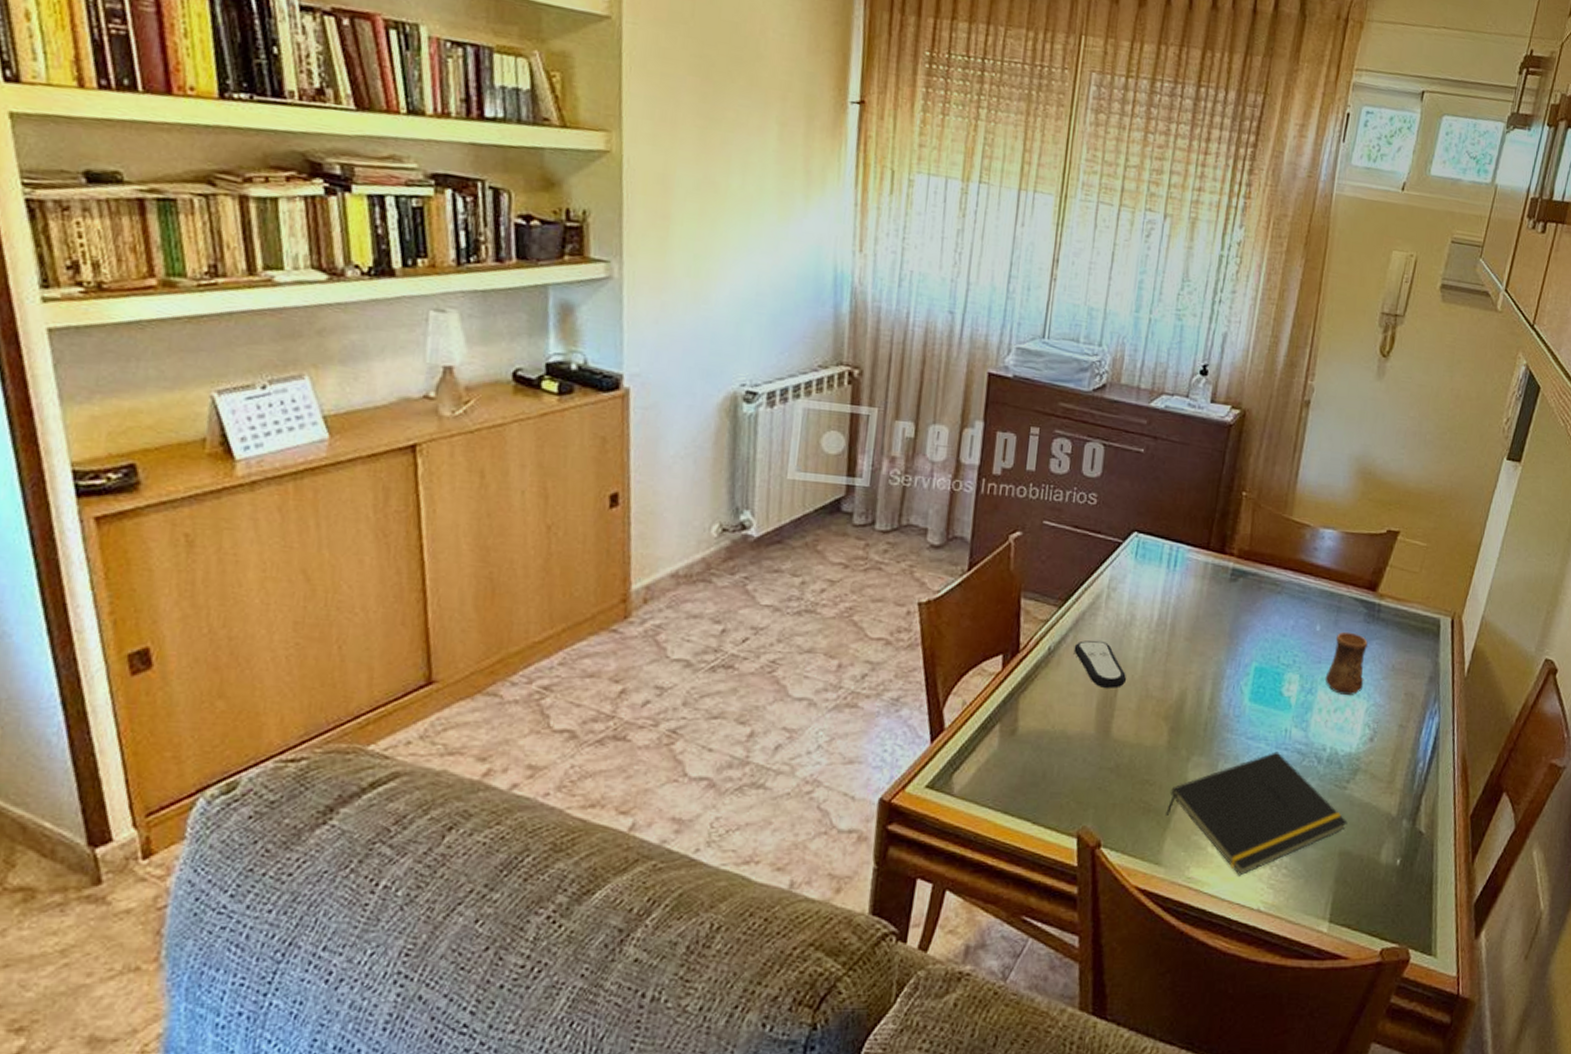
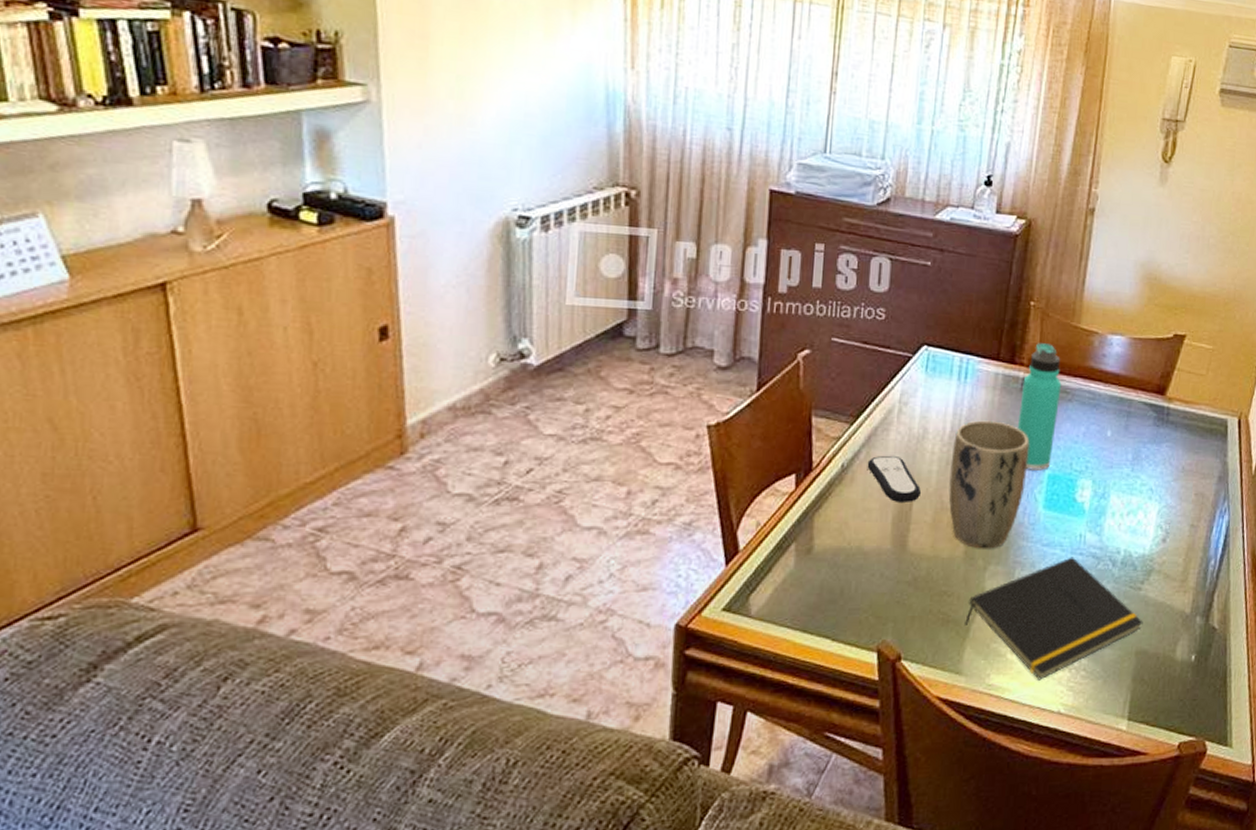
plant pot: none [1154,609,1237,740] -> present [948,420,1030,549]
thermos bottle: none [1225,533,1272,663] -> present [1017,342,1062,471]
cup: present [1324,631,1368,695] -> none [1117,436,1158,498]

